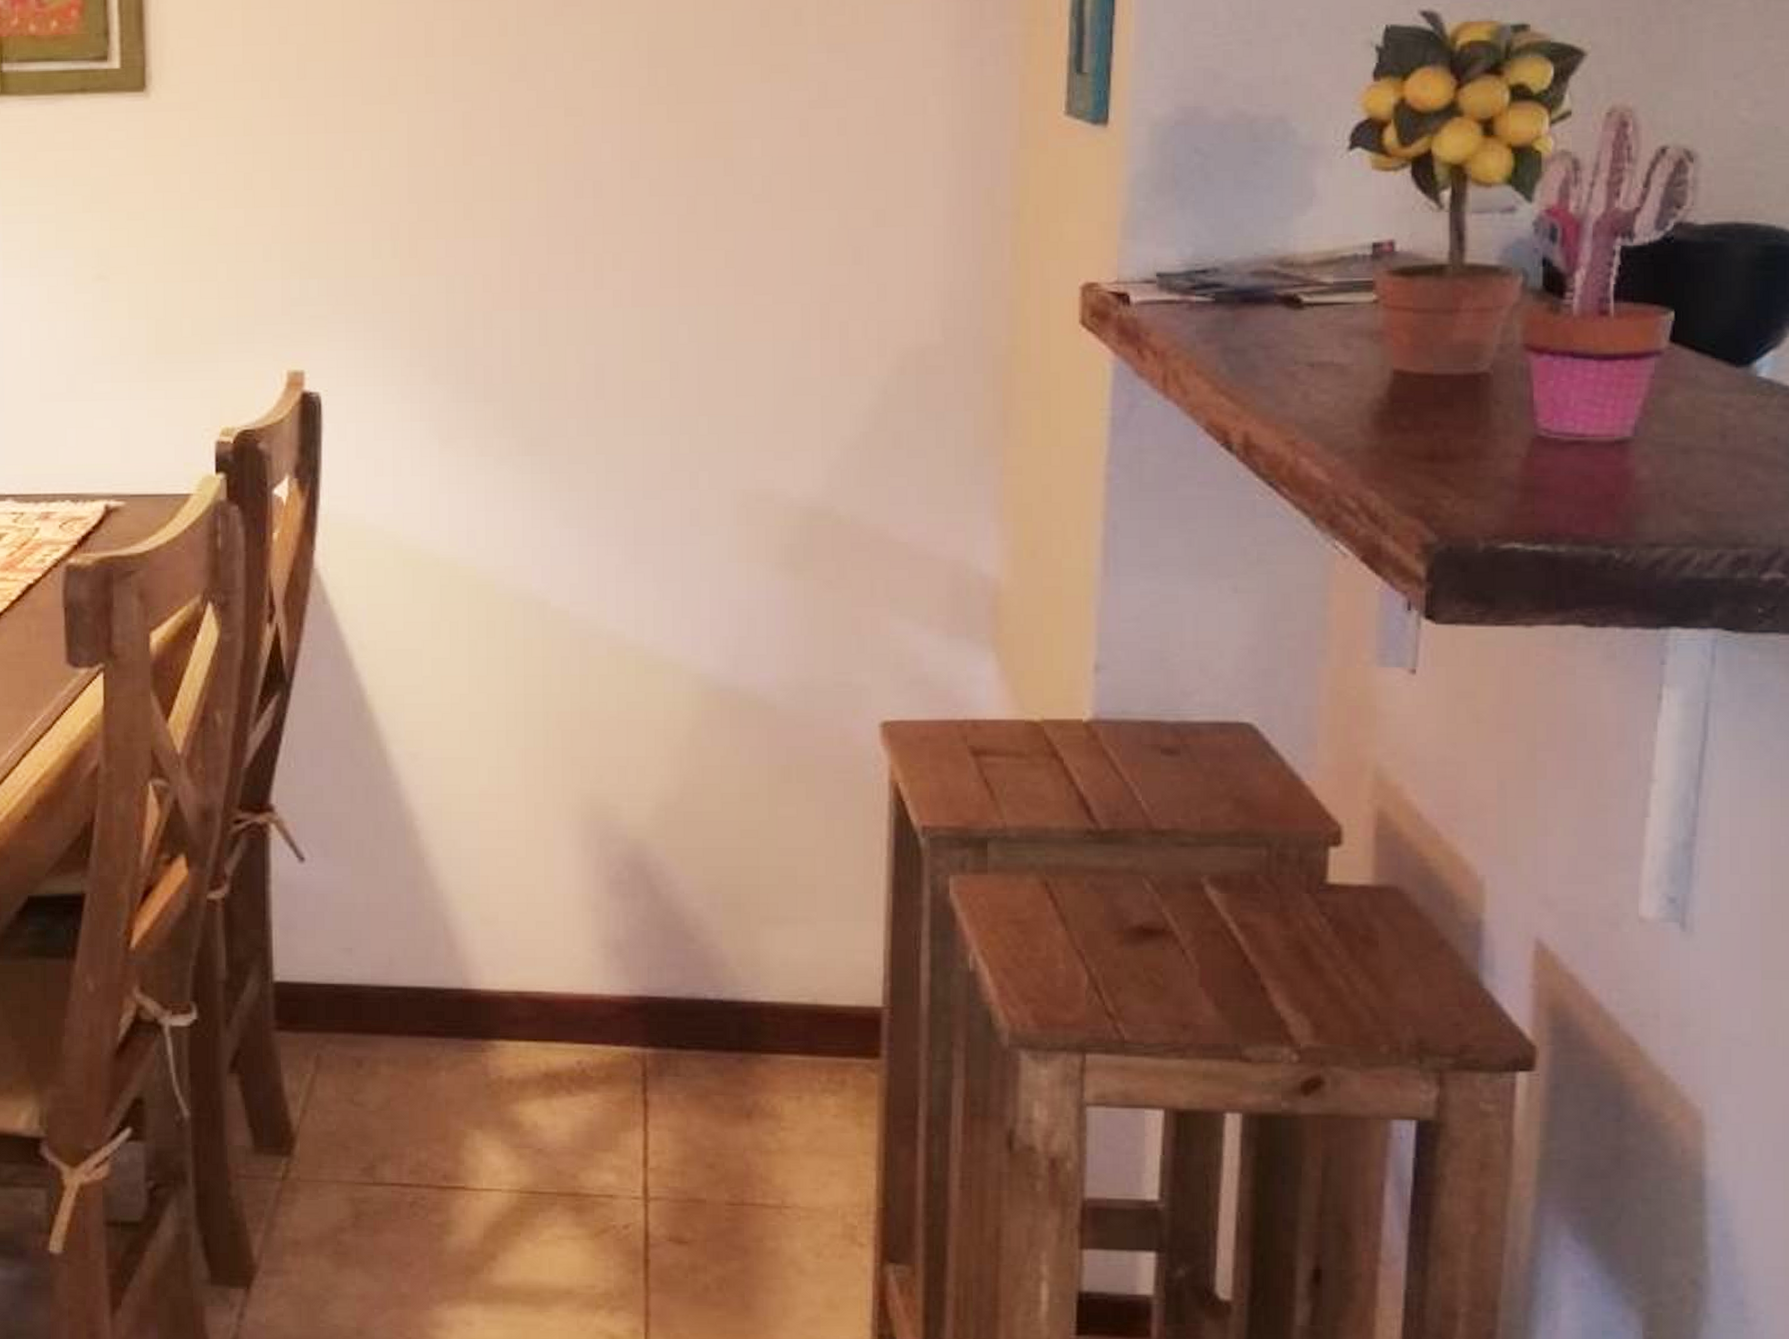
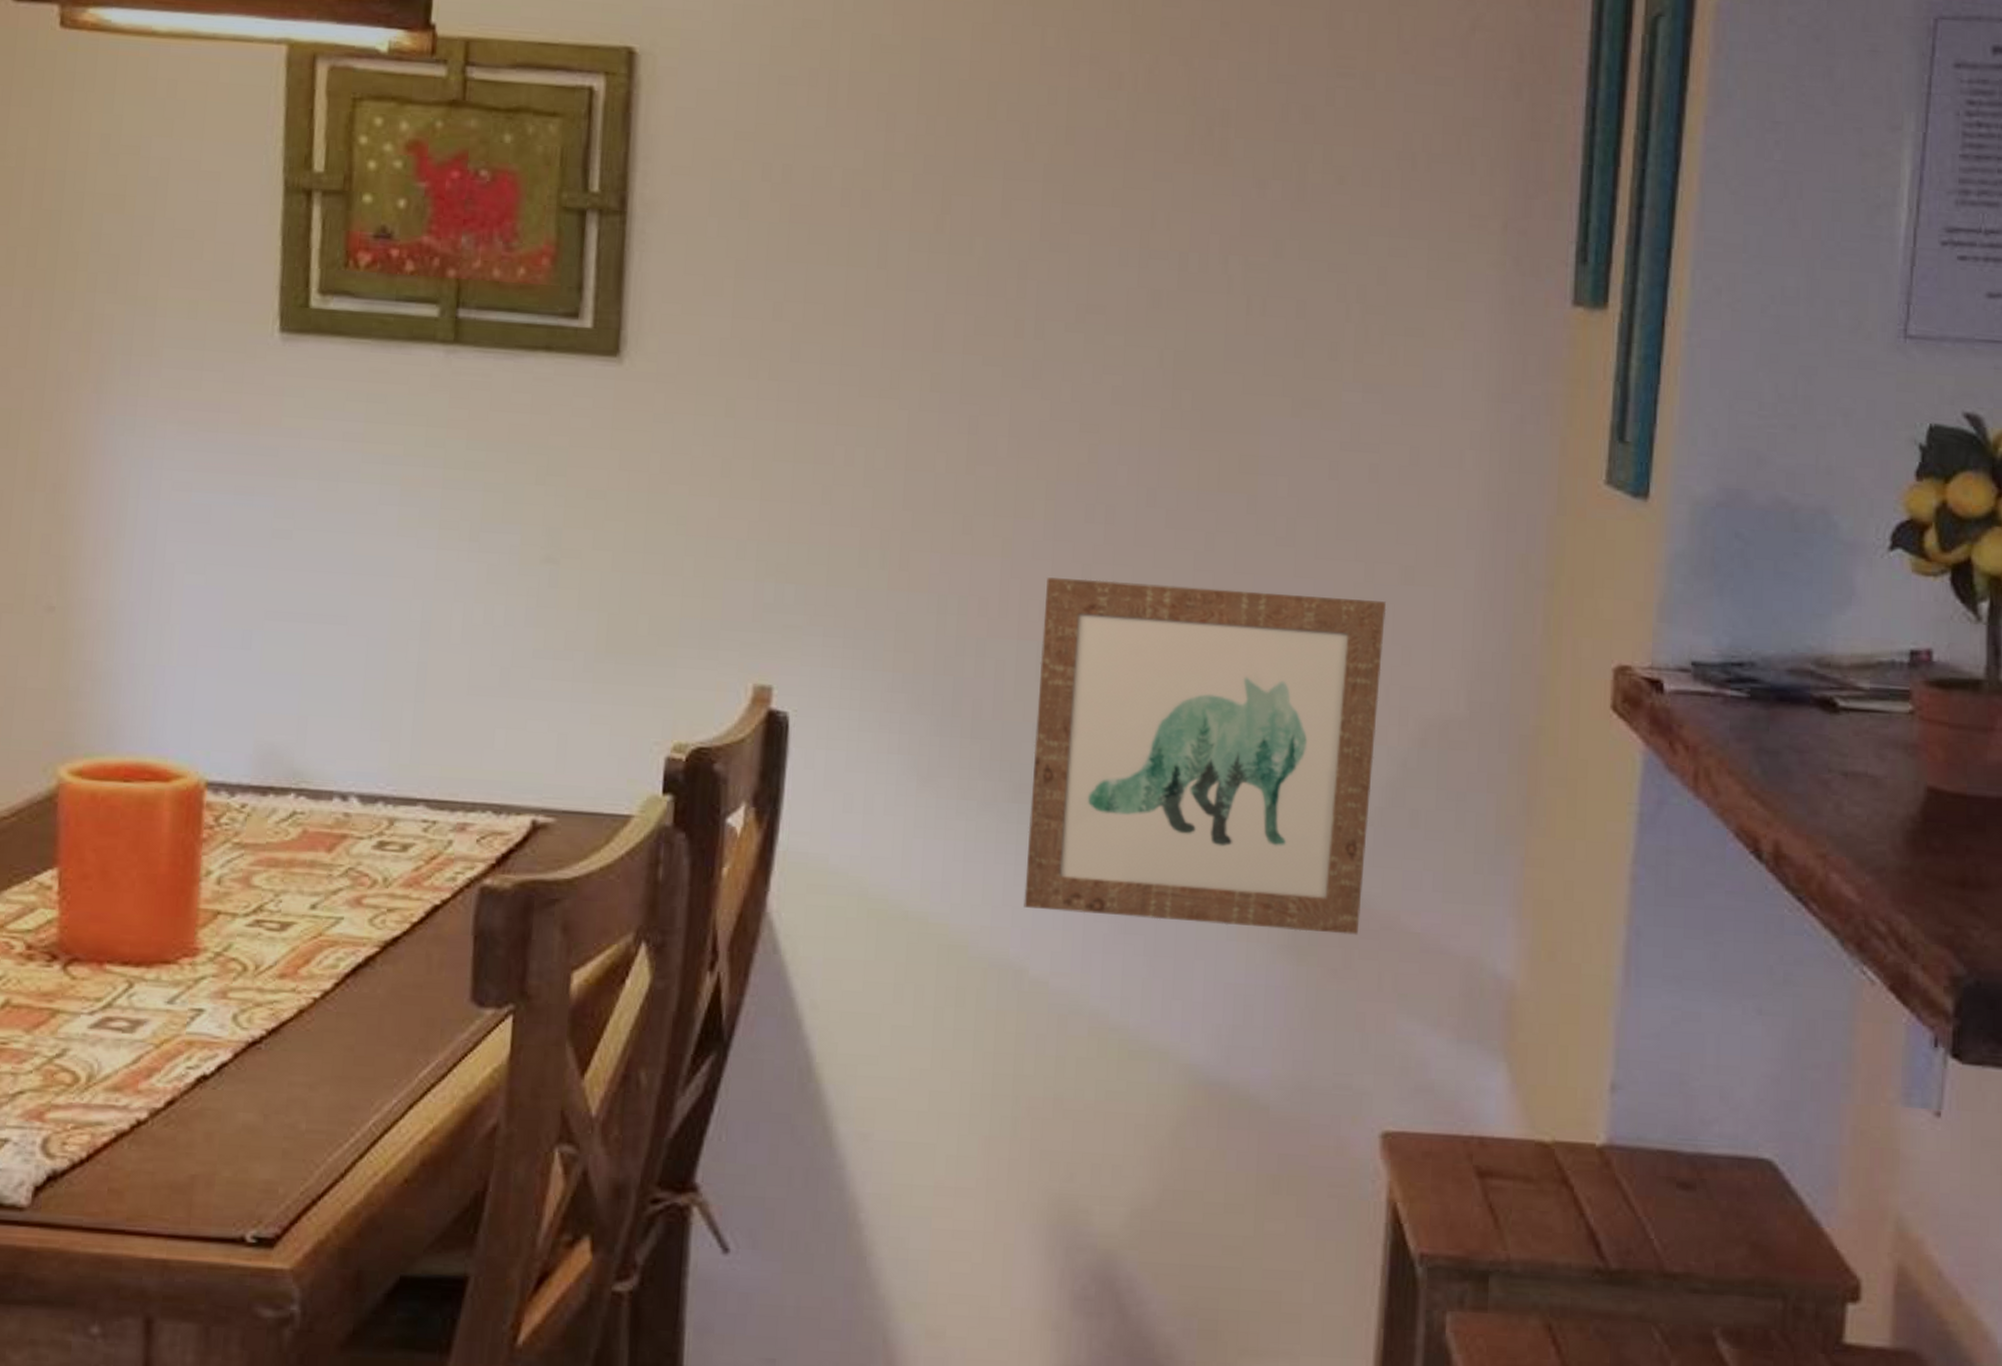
wall art: none [541,244,861,549] -> present [1024,577,1387,935]

